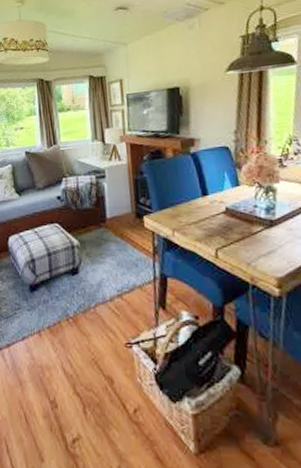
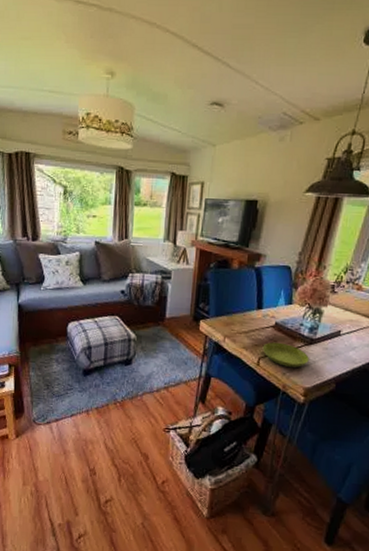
saucer: none [217,229,274,256] -> present [262,342,309,367]

